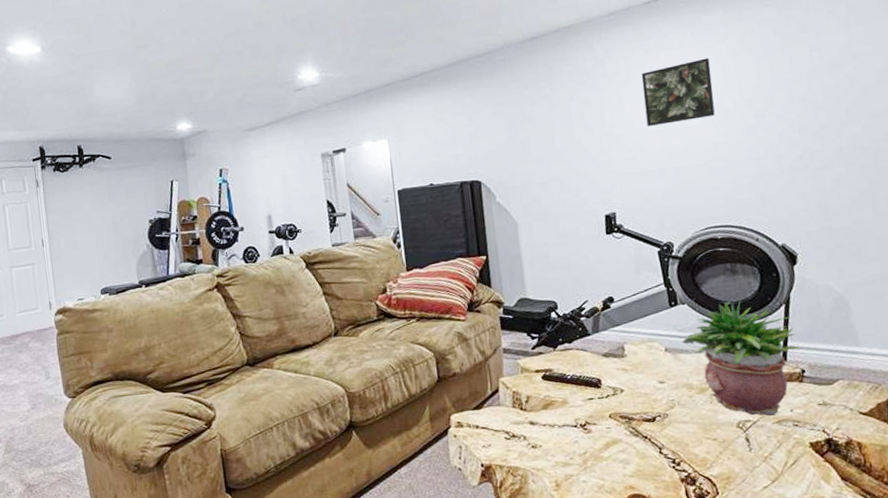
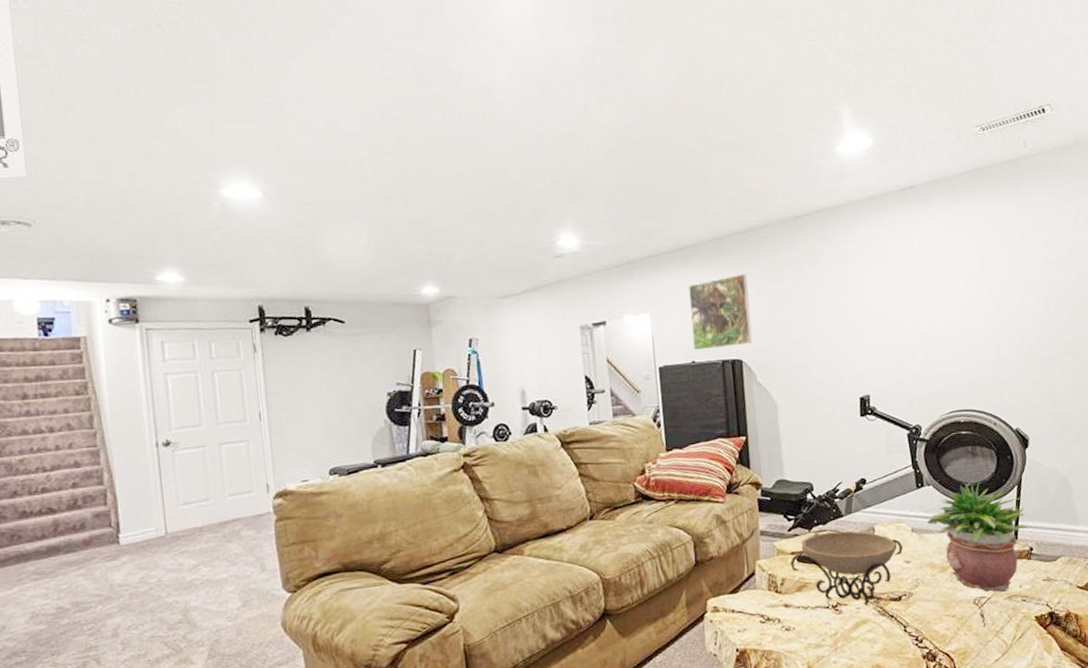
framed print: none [425,96,491,174] -> present [689,273,753,351]
decorative bowl: none [534,349,657,425] -> present [790,530,904,605]
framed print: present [641,58,715,126] -> none [896,247,961,311]

